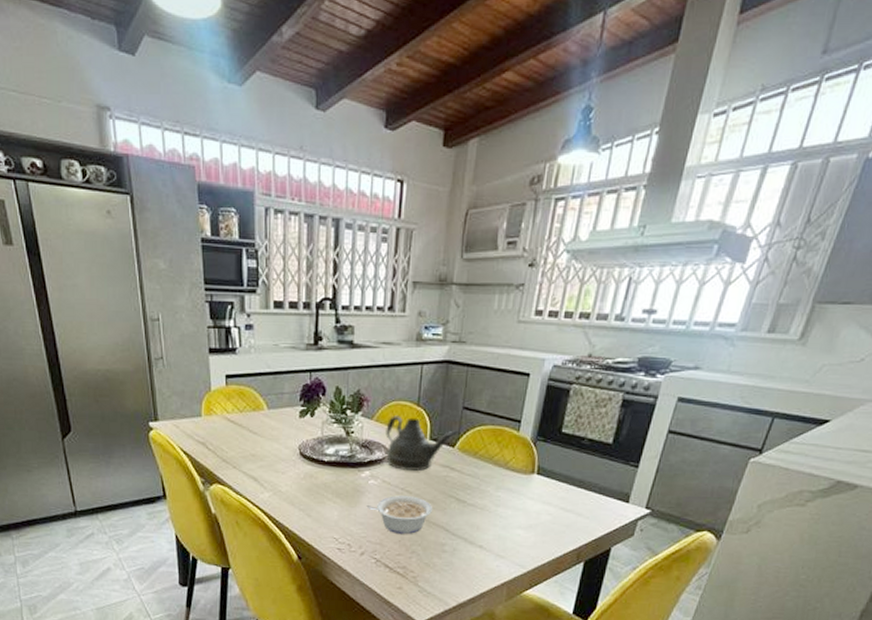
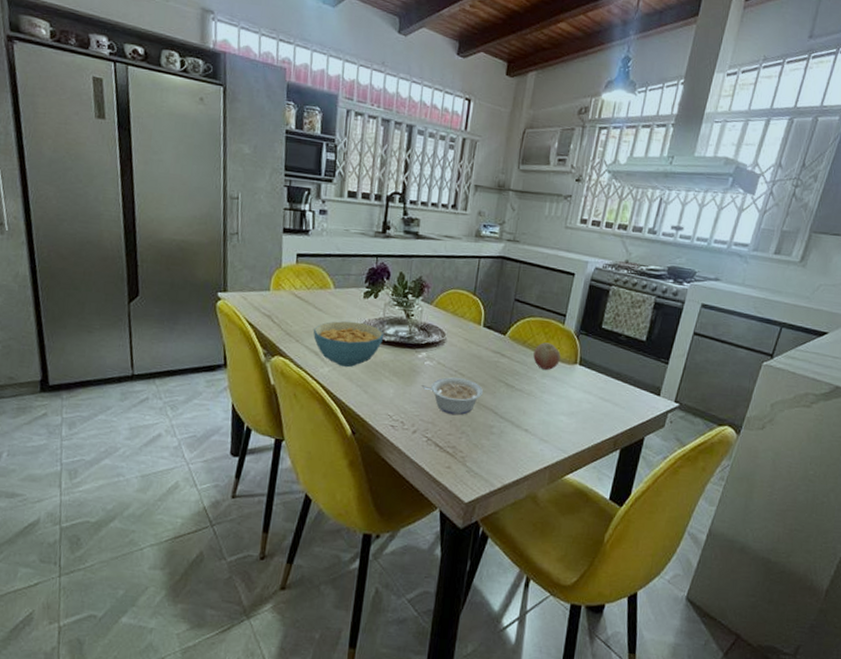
cereal bowl: none [249,443,324,492] -> present [313,321,385,368]
teapot: present [386,415,460,471] -> none [442,302,511,355]
fruit: none [486,452,516,482] -> present [533,342,561,370]

